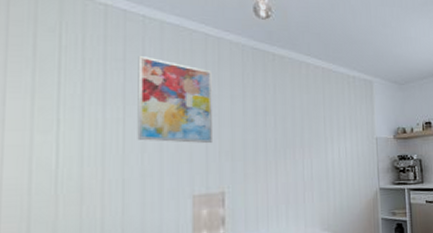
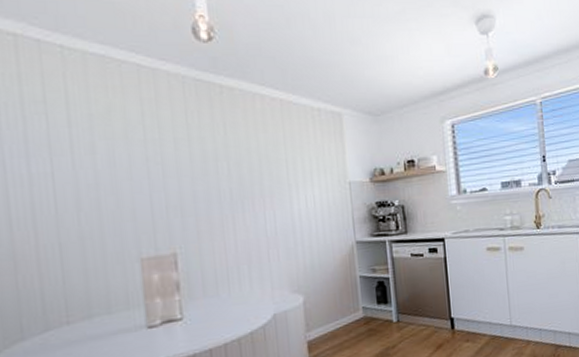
wall art: present [137,55,212,144] -> none [60,95,157,198]

